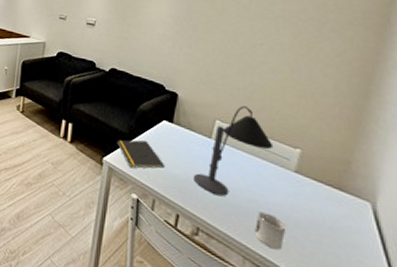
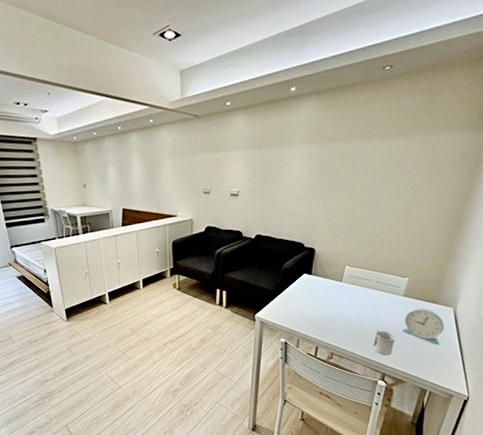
notepad: present [117,140,165,169] -> none [266,293,306,318]
desk lamp: present [194,106,274,196] -> none [329,250,389,325]
alarm clock: none [295,193,360,252] -> present [402,309,444,345]

